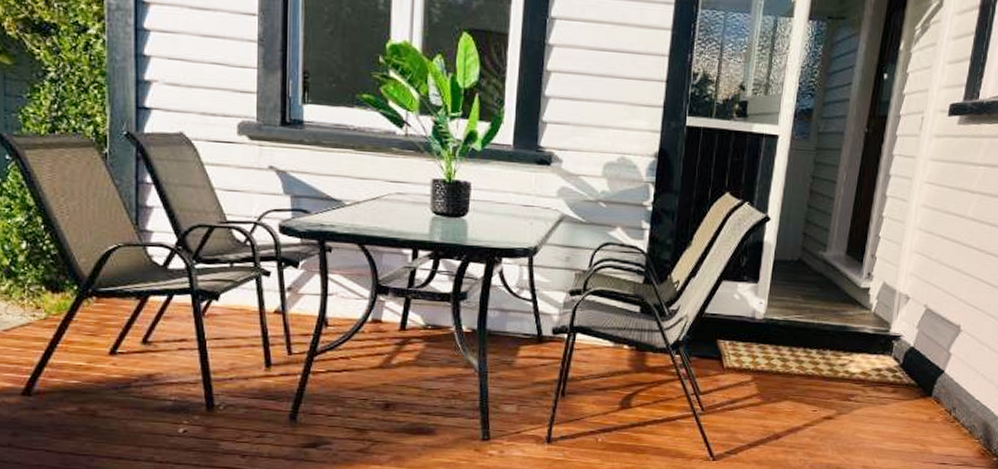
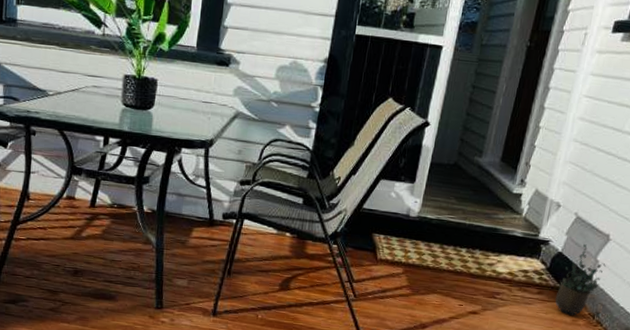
potted plant: none [910,337,959,413] -> present [555,244,606,315]

